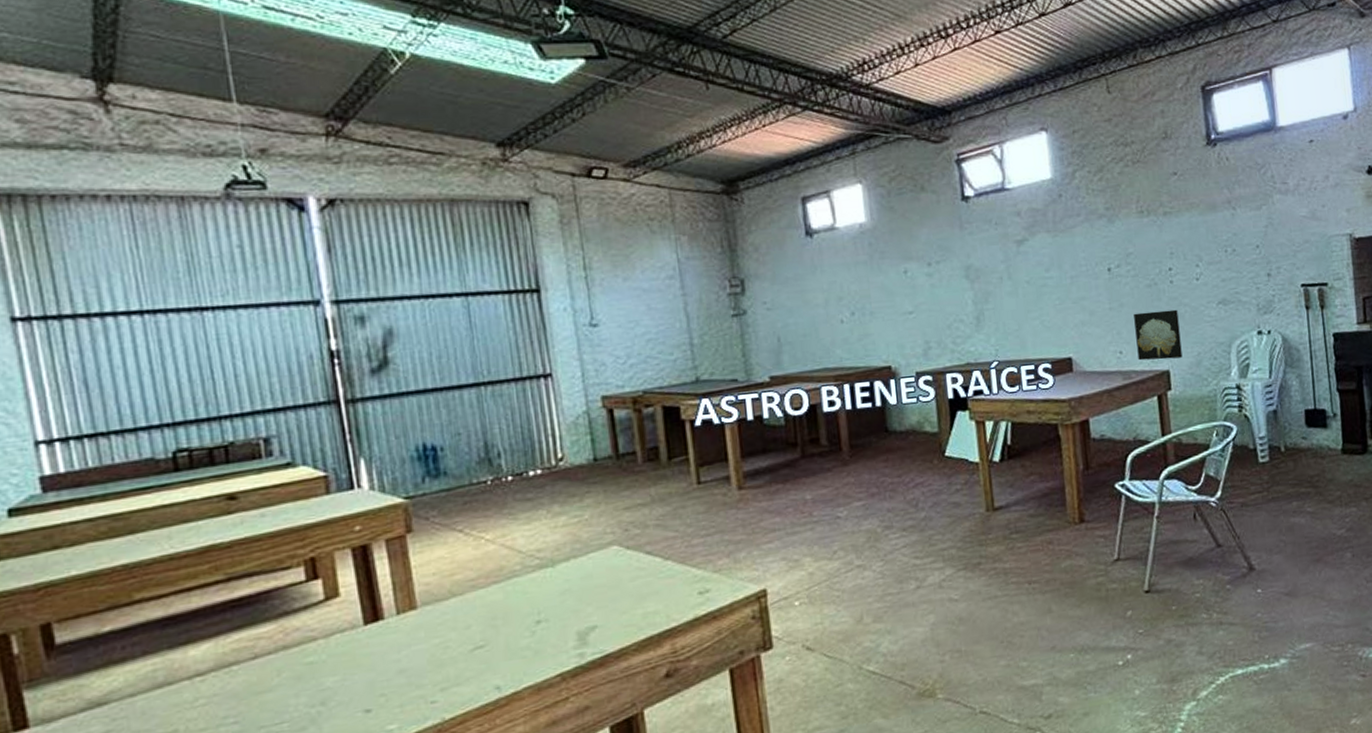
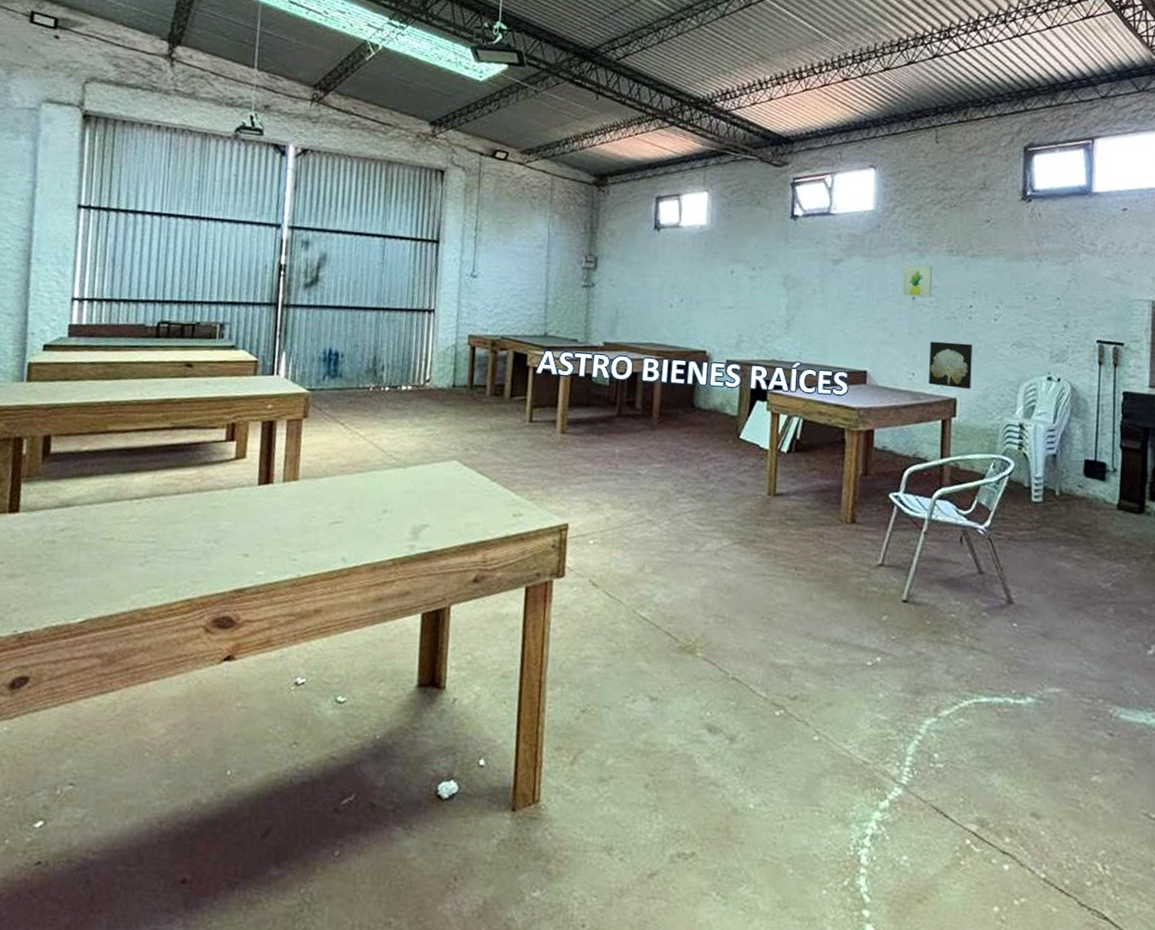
wall art: none [1092,230,1127,270] -> present [901,264,932,298]

